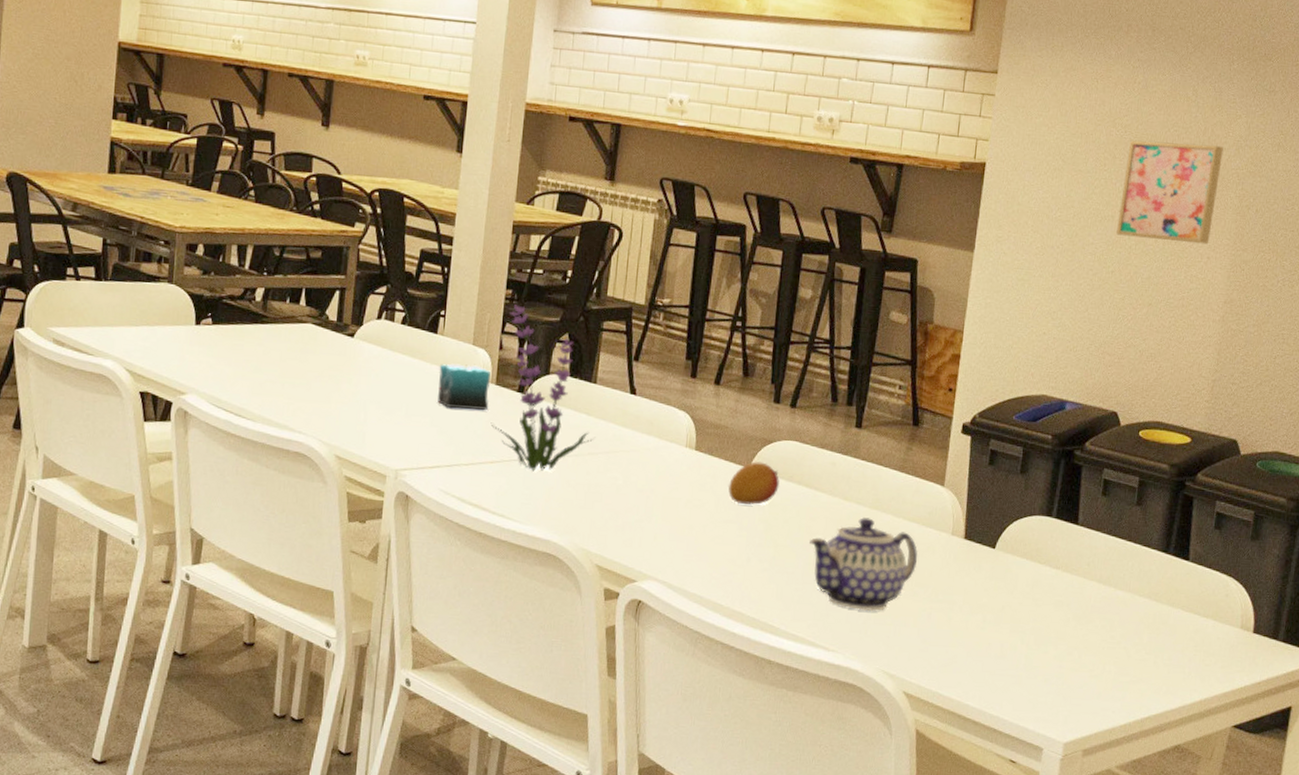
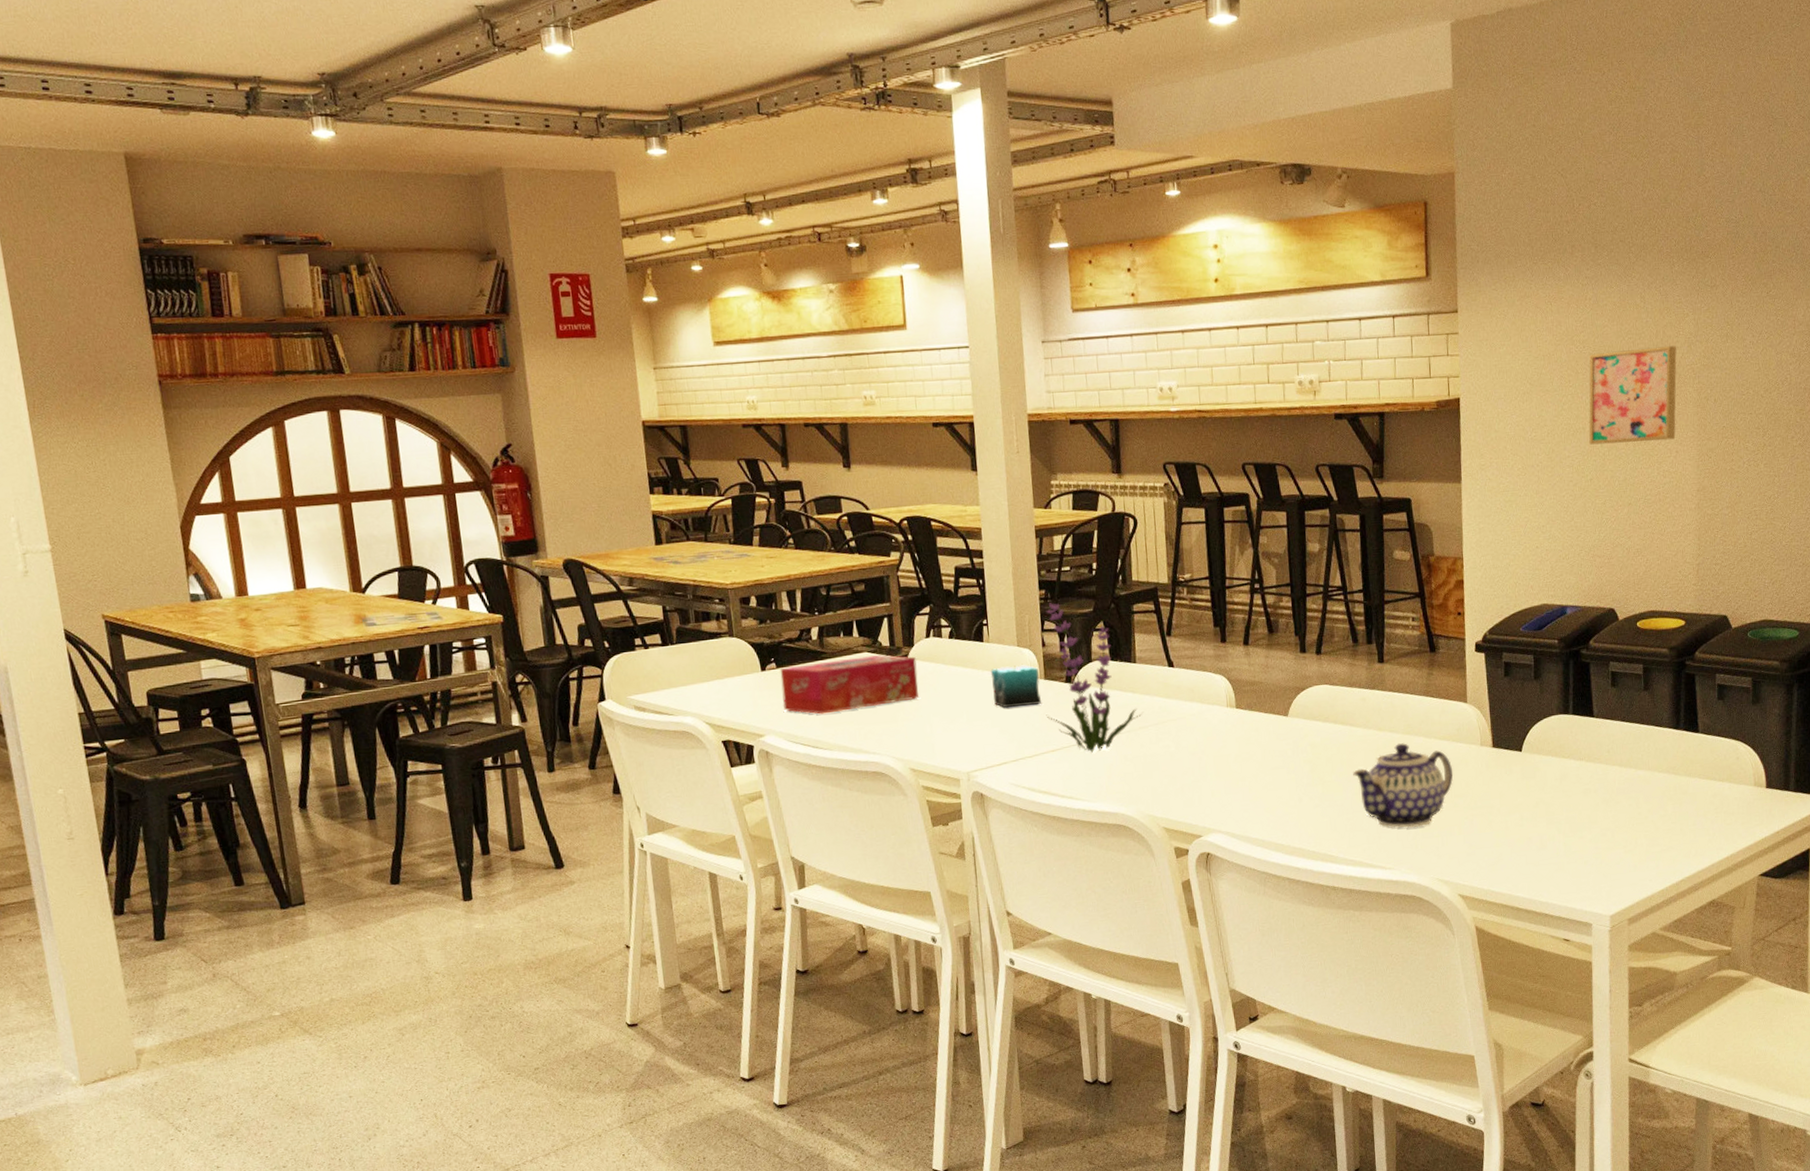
tissue box: none [211,324,364,383] -> present [780,655,919,714]
fruit: present [728,462,780,505] -> none [1271,708,1318,750]

